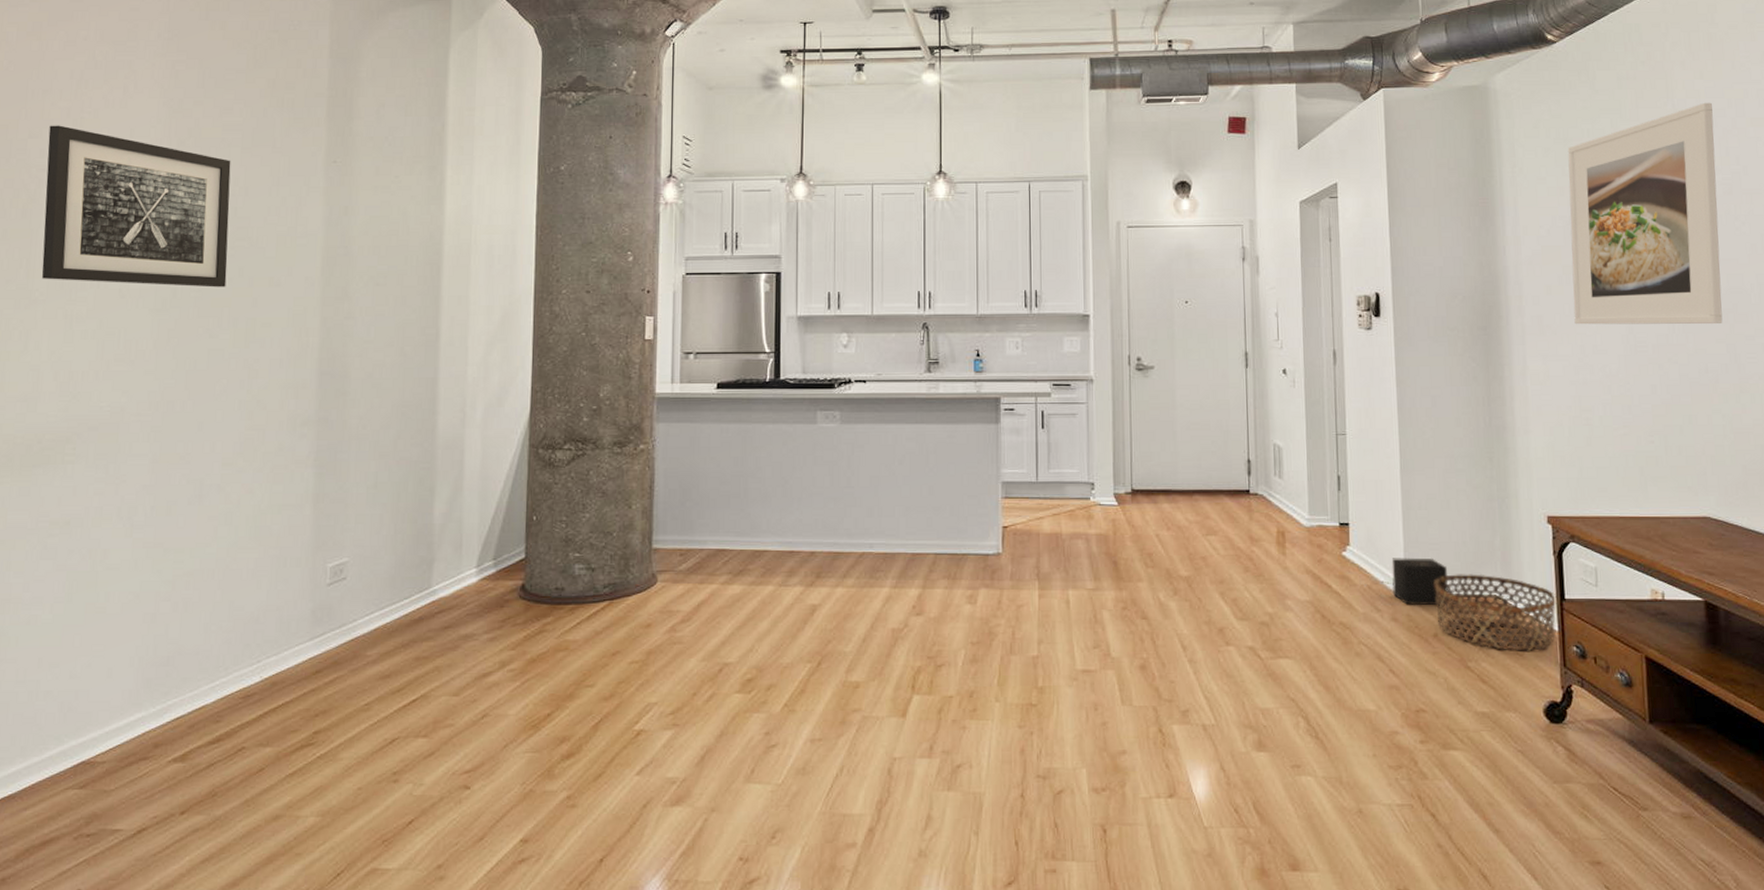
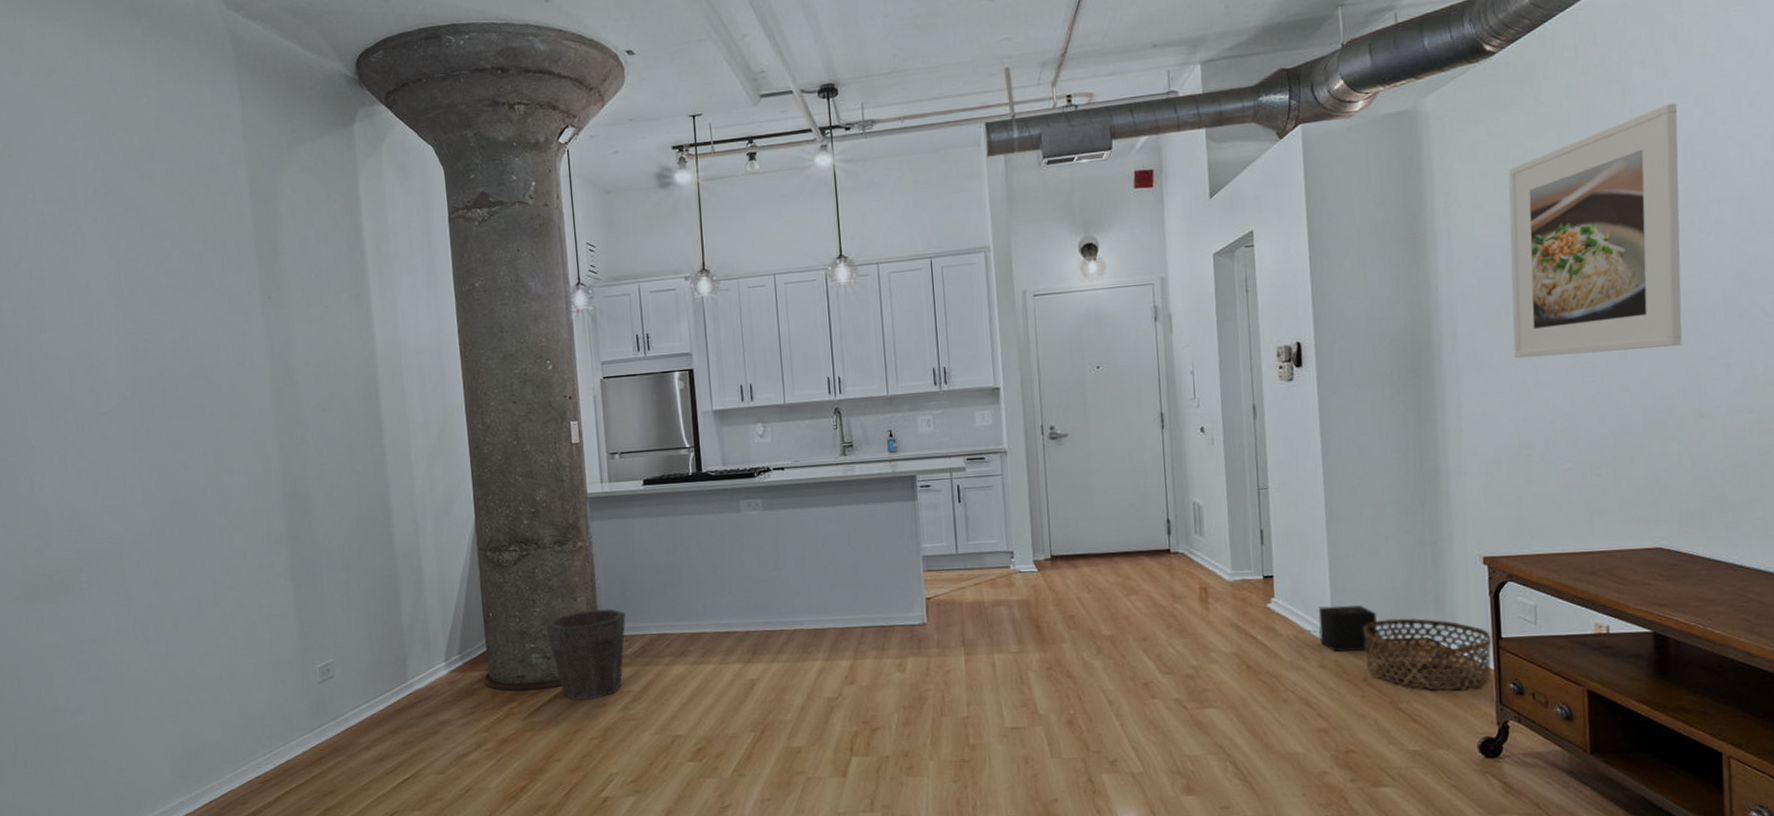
wall art: present [41,125,231,288] -> none [16,285,192,428]
waste bin: none [594,519,683,618] -> present [546,609,626,700]

